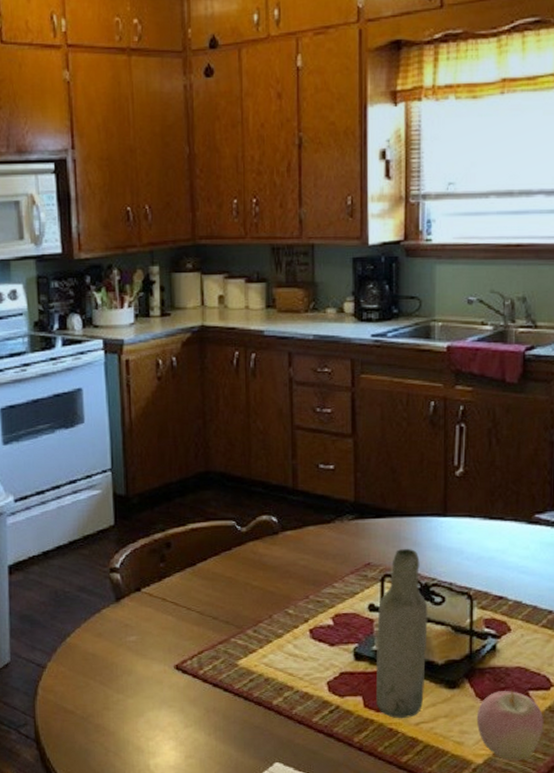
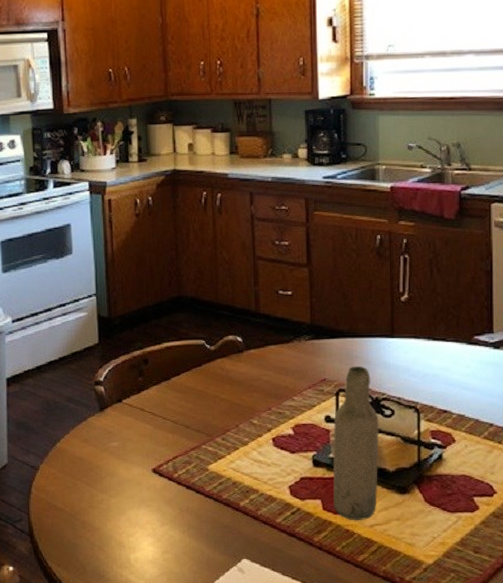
apple: present [476,688,544,761] -> none [426,495,489,562]

